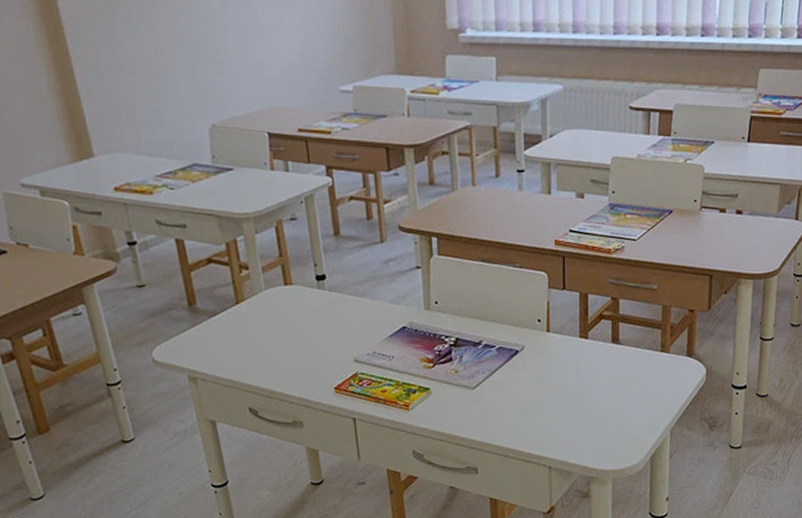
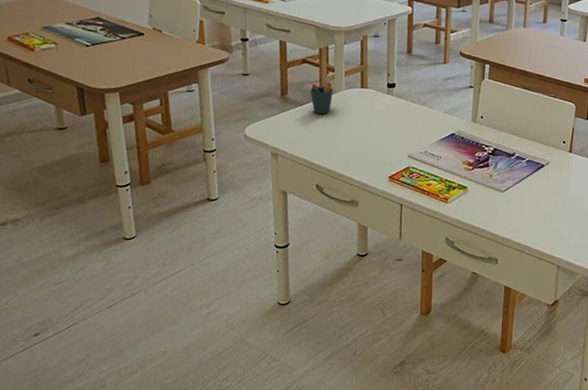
pen holder: none [222,274,252,323] -> present [310,74,334,114]

